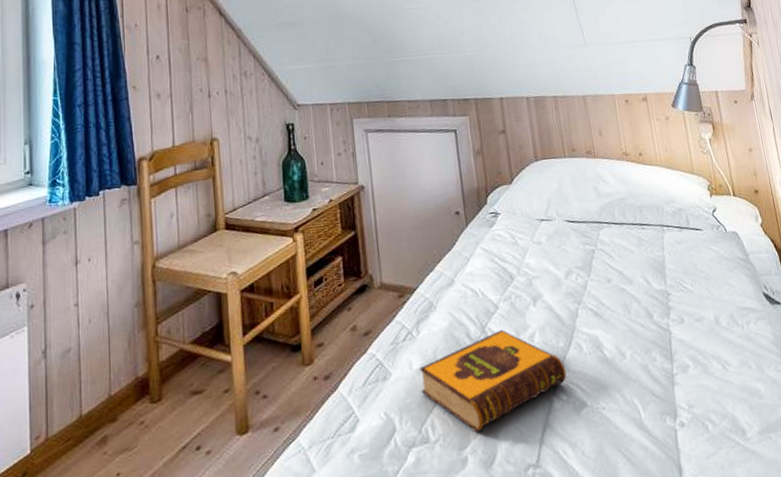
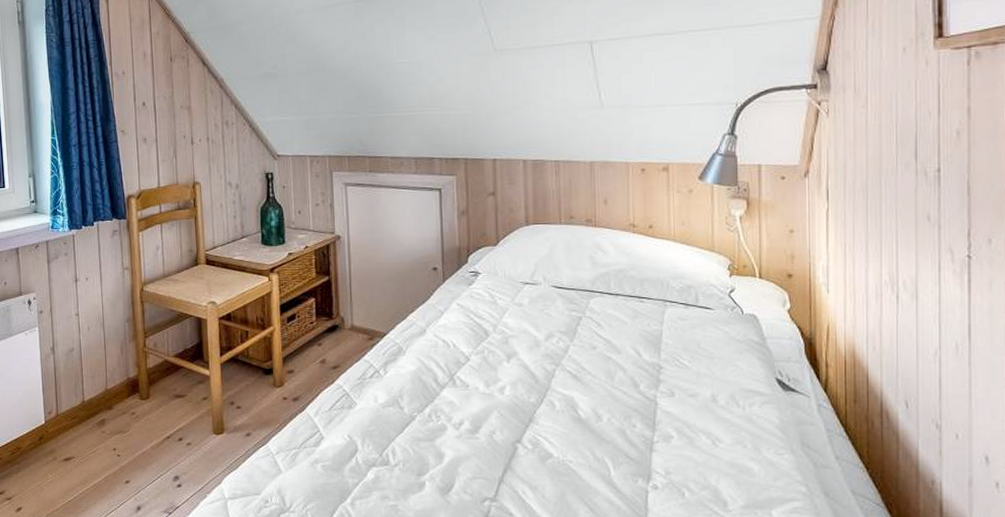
hardback book: present [419,329,567,432] -> none [384,379,535,463]

